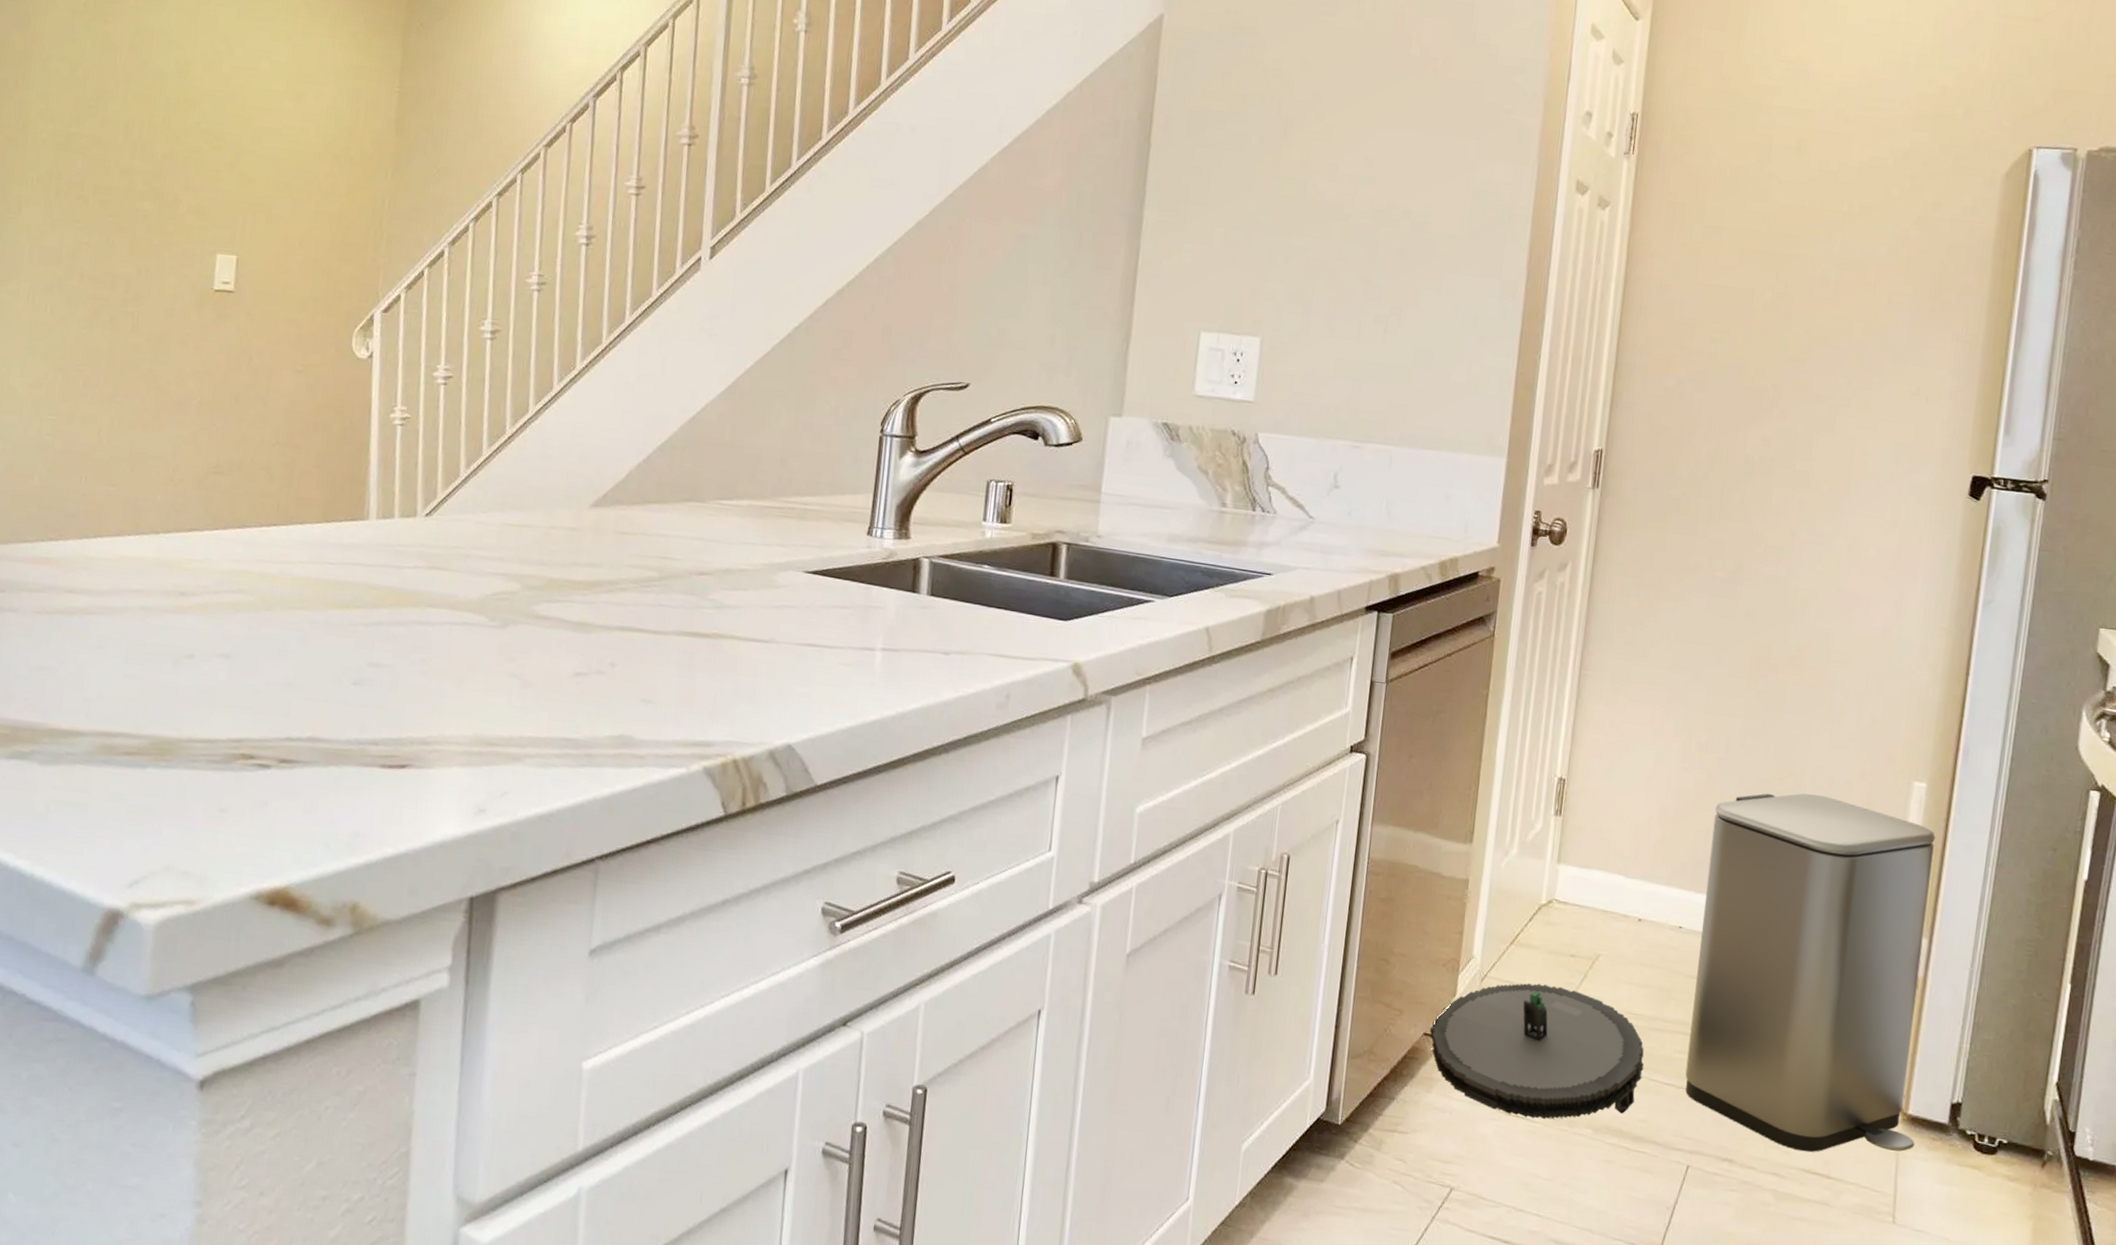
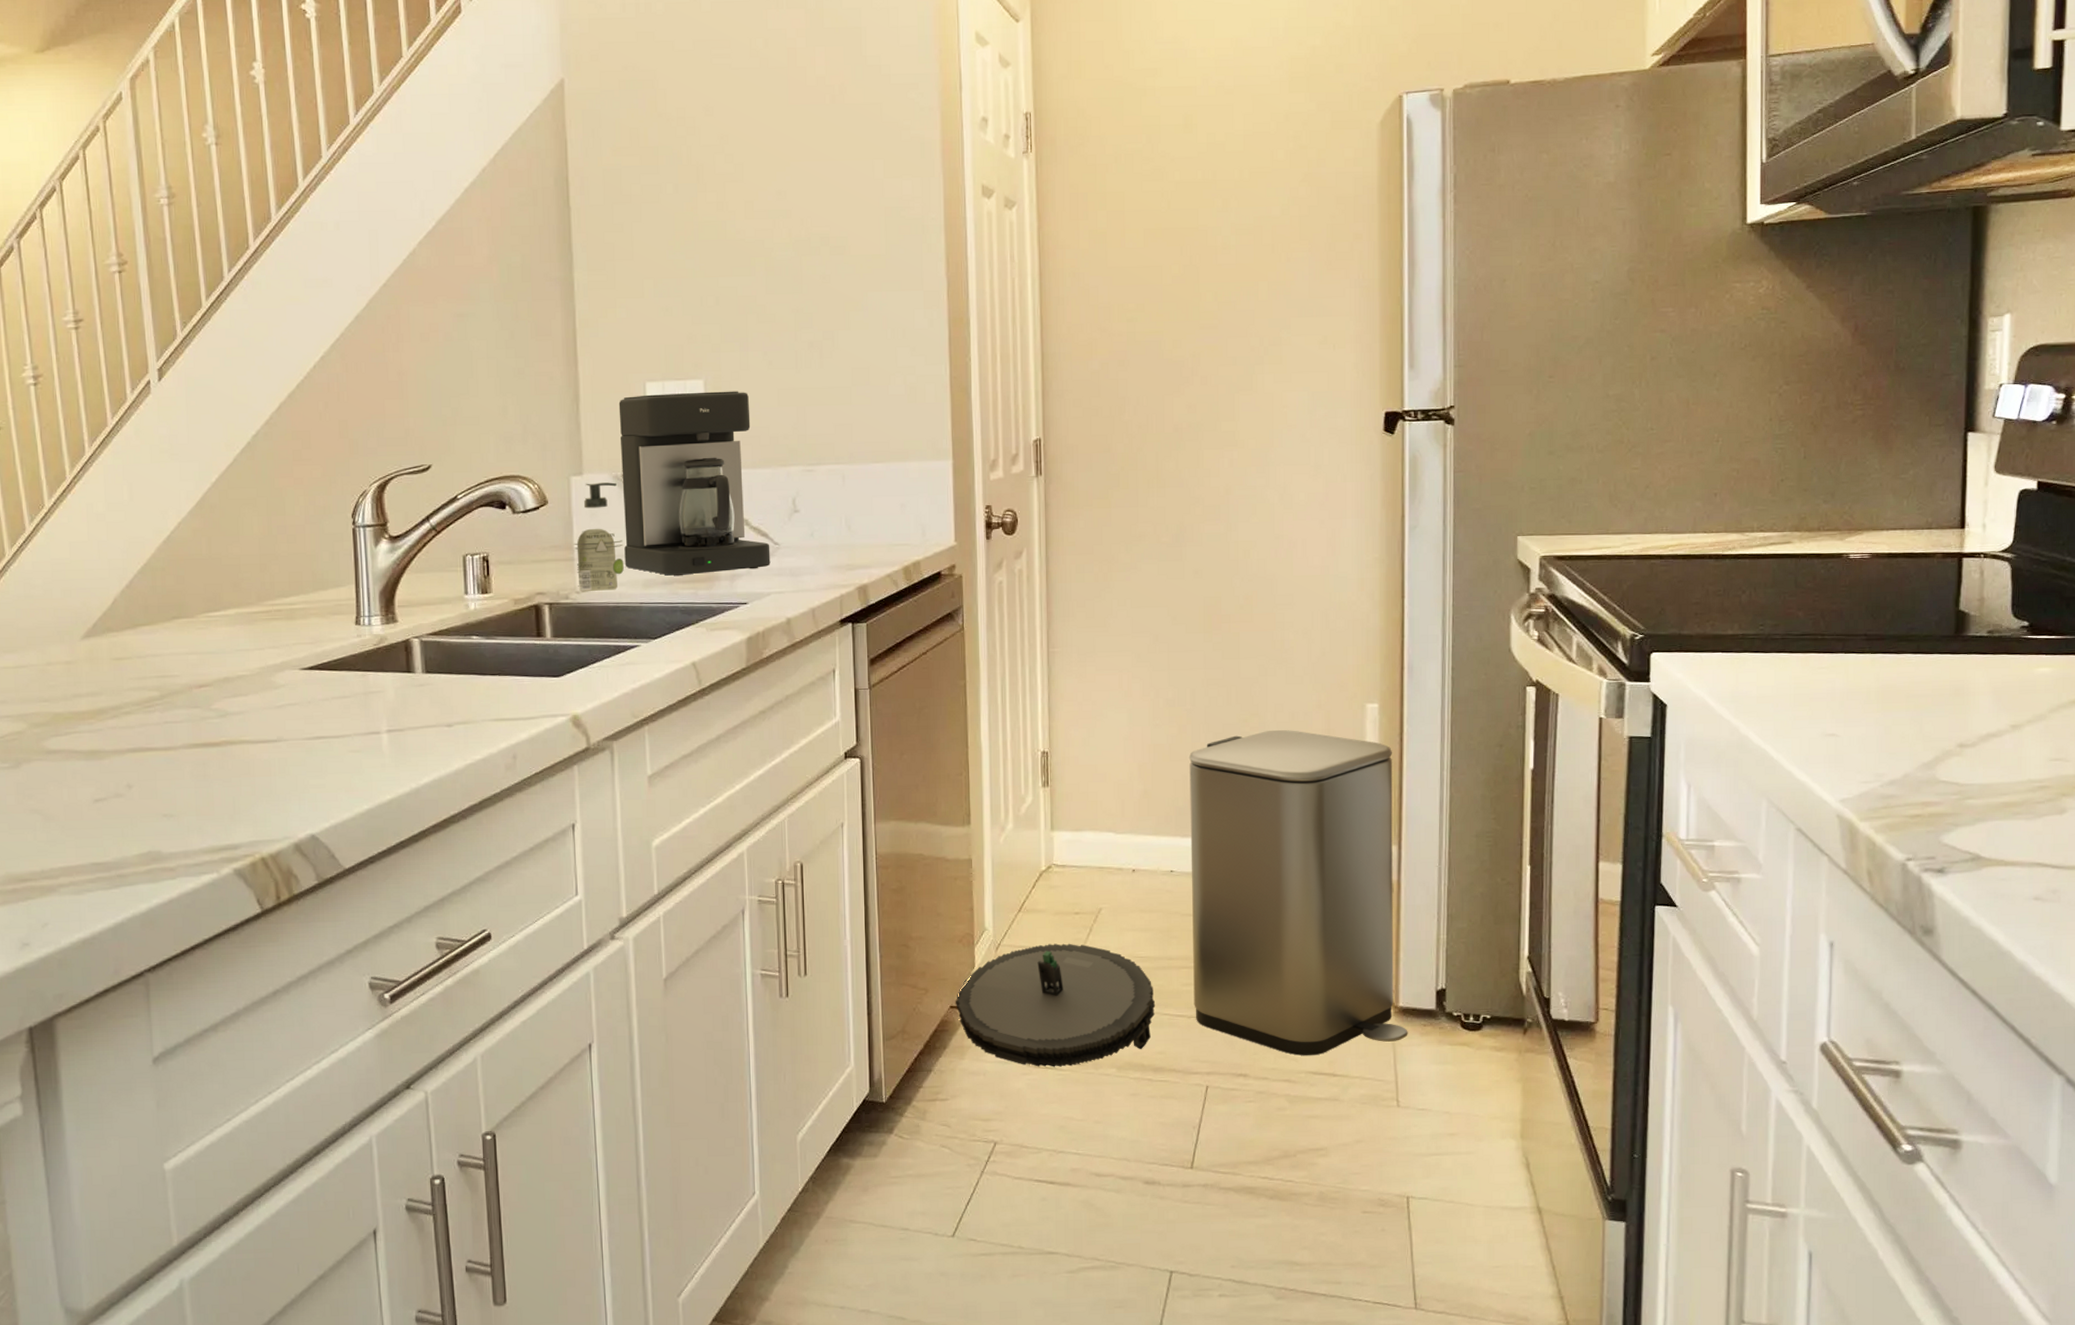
soap dispenser: none [1100,425,1156,540] -> present [573,482,624,592]
coffee maker: none [1151,343,1305,541] -> present [618,391,771,577]

